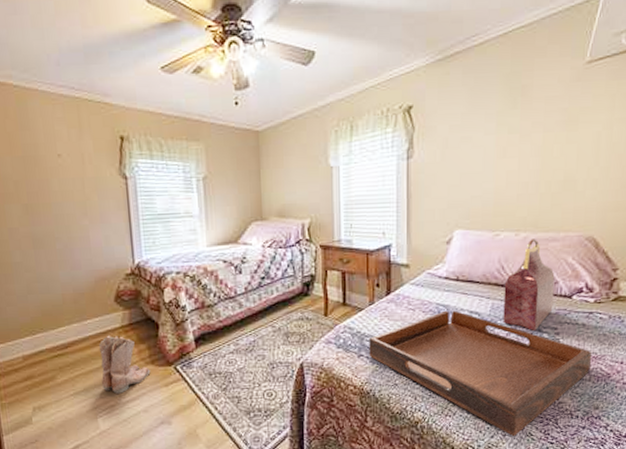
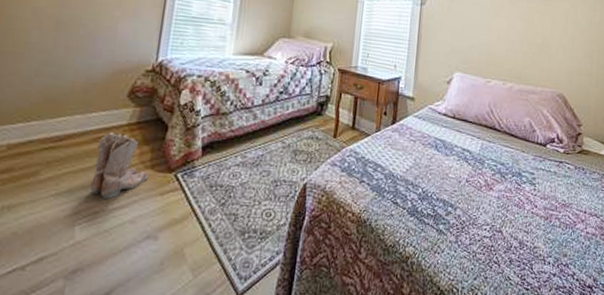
serving tray: present [369,310,593,437] -> none [370,145,562,280]
handbag: present [503,239,555,330] -> none [490,89,533,173]

